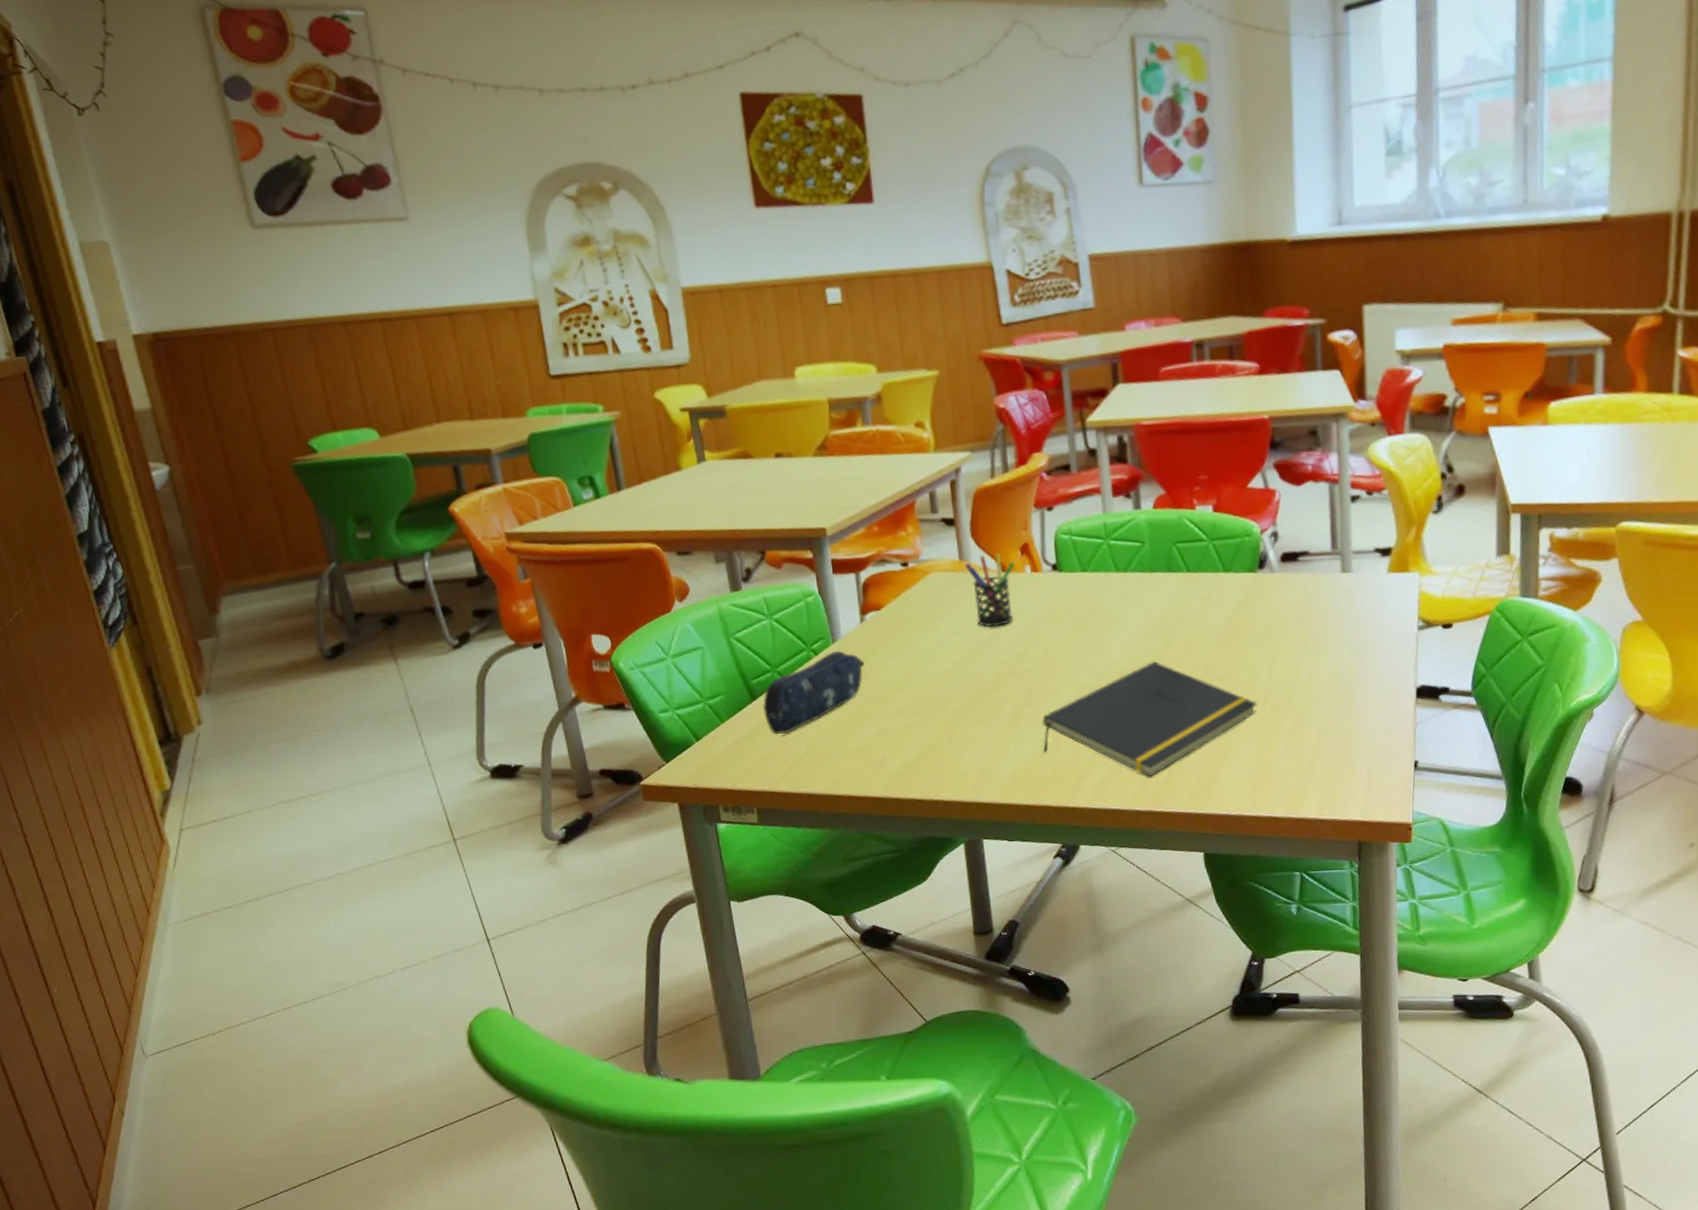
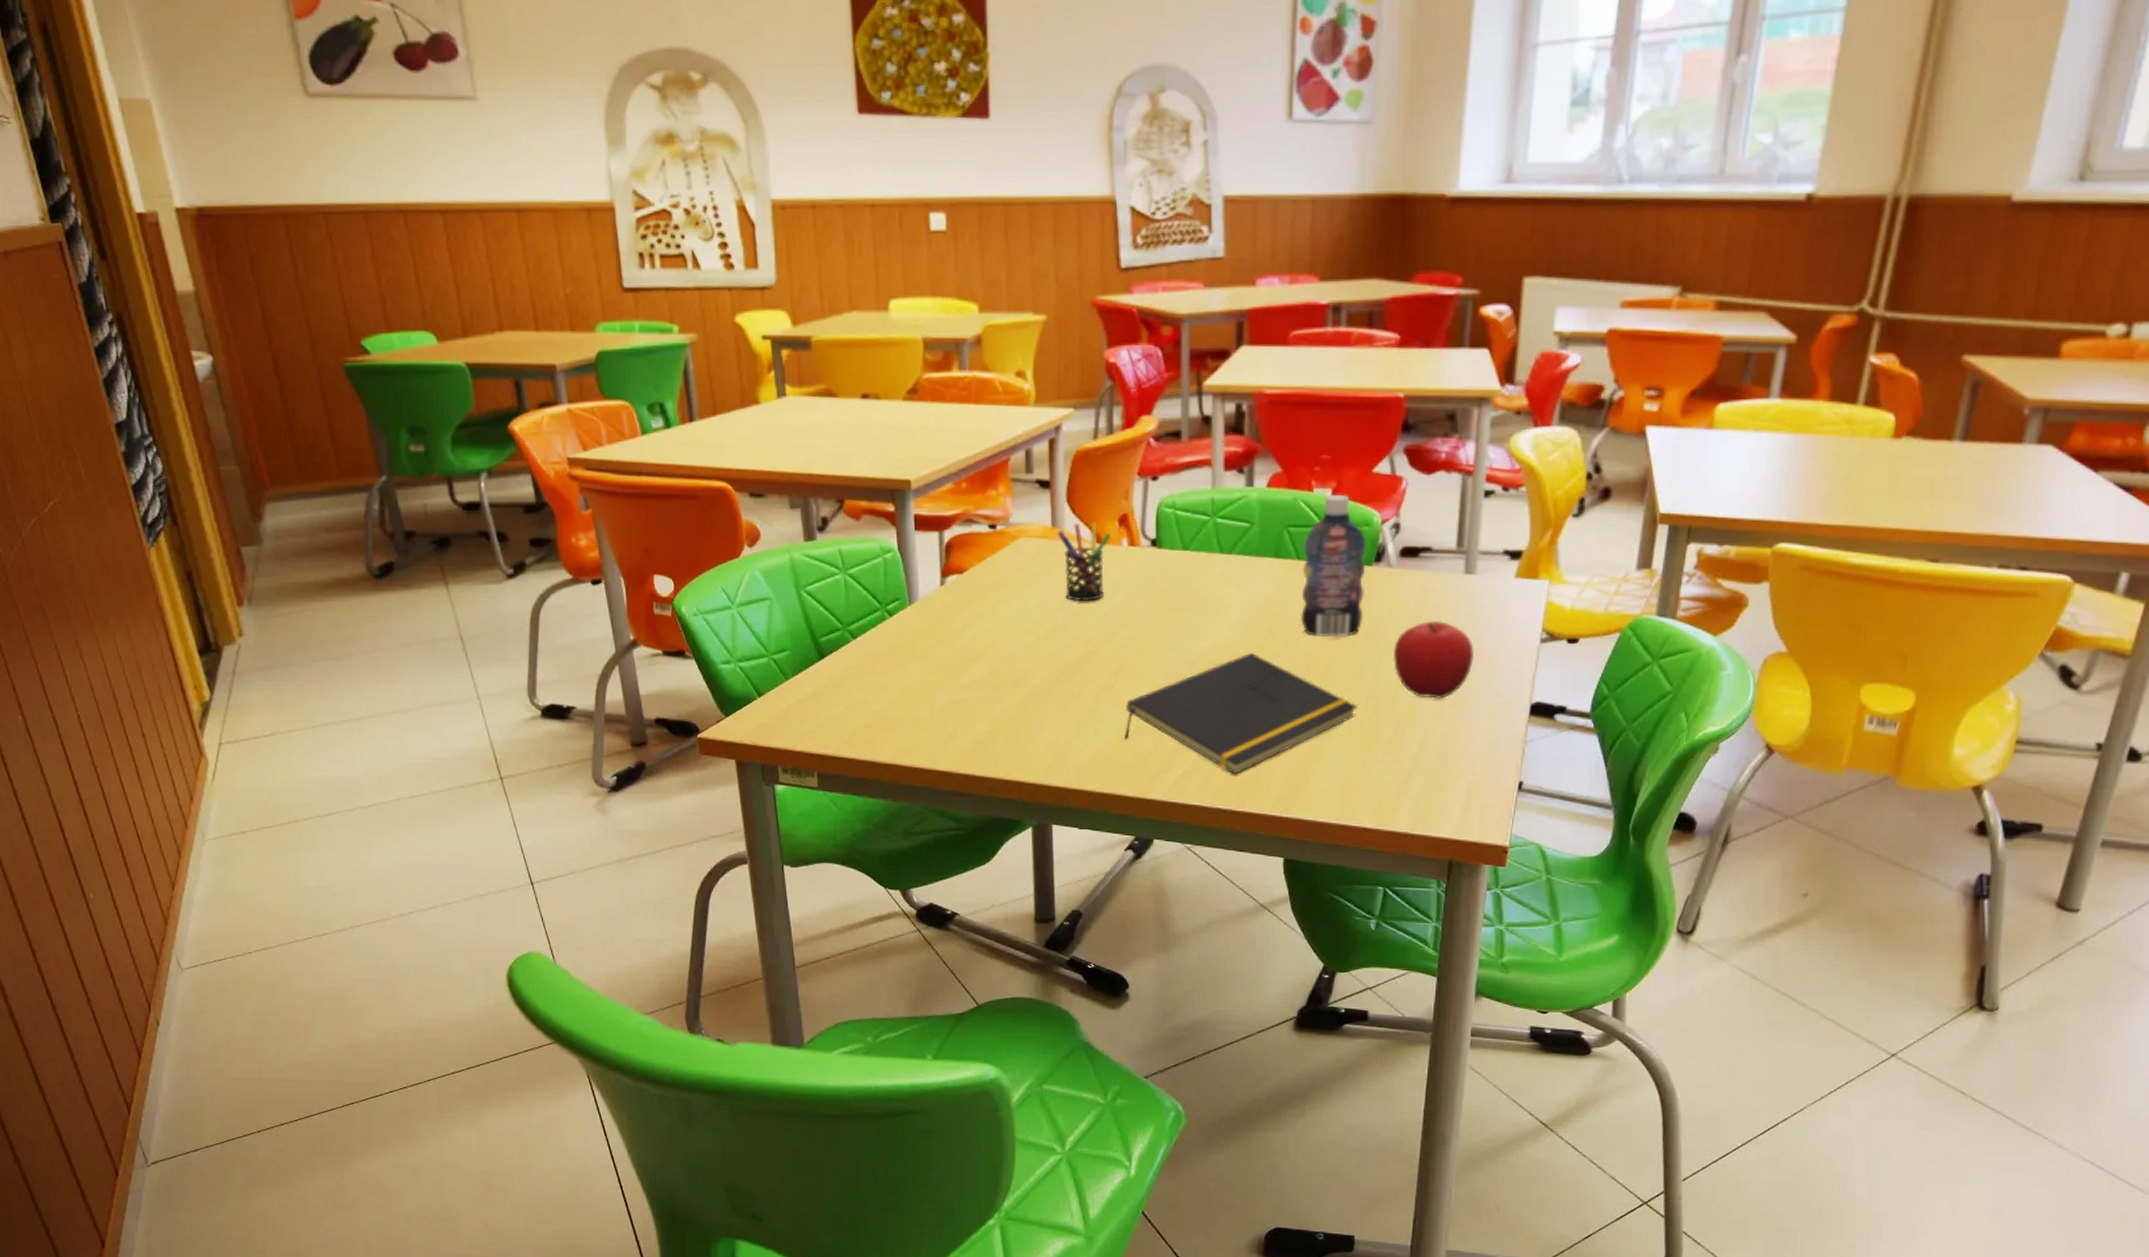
pencil case: present [763,650,865,735] -> none [831,613,942,698]
bottle: none [1191,510,1254,642] -> present [1301,495,1367,637]
fruit: none [1284,618,1360,690] -> present [1392,621,1475,699]

